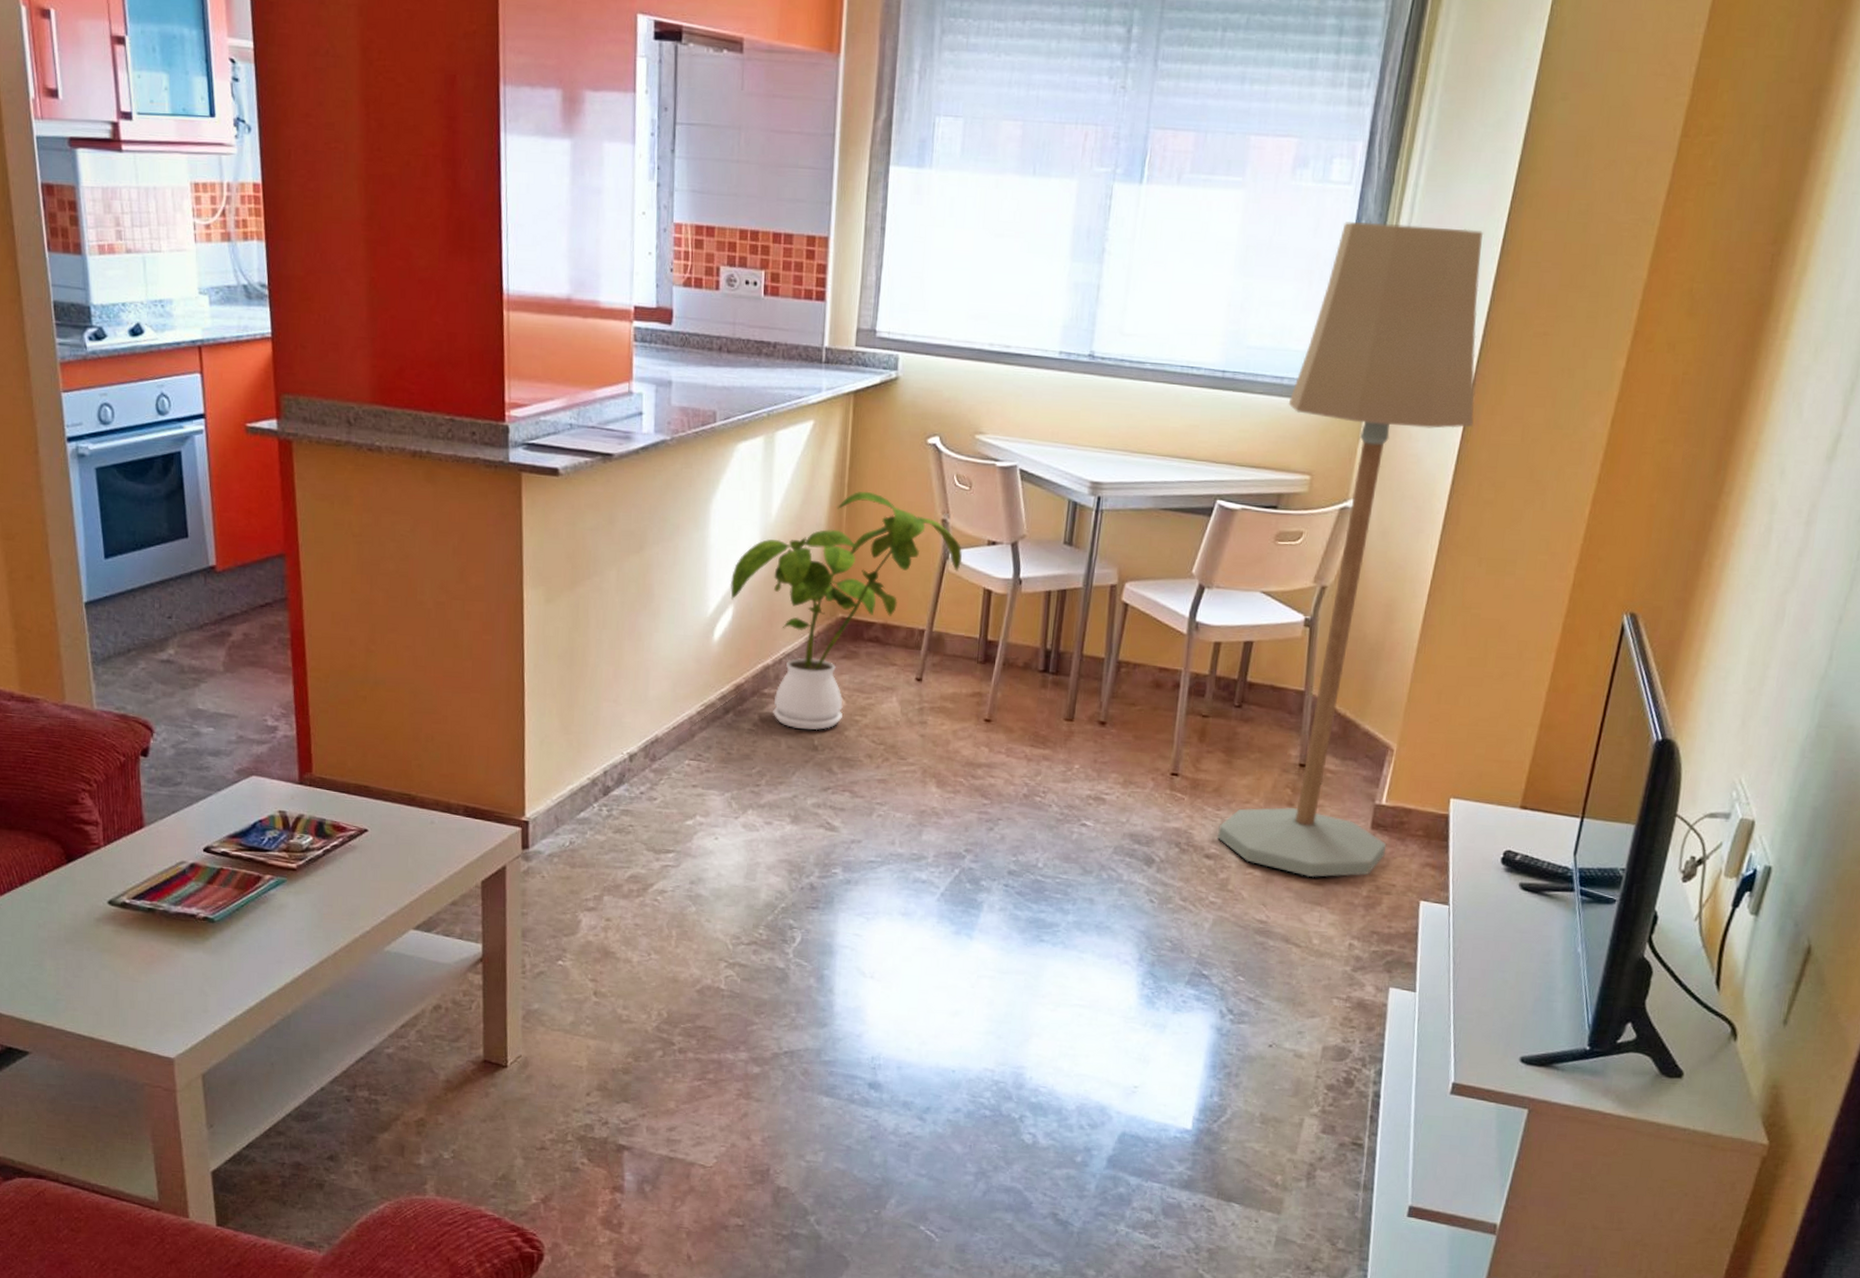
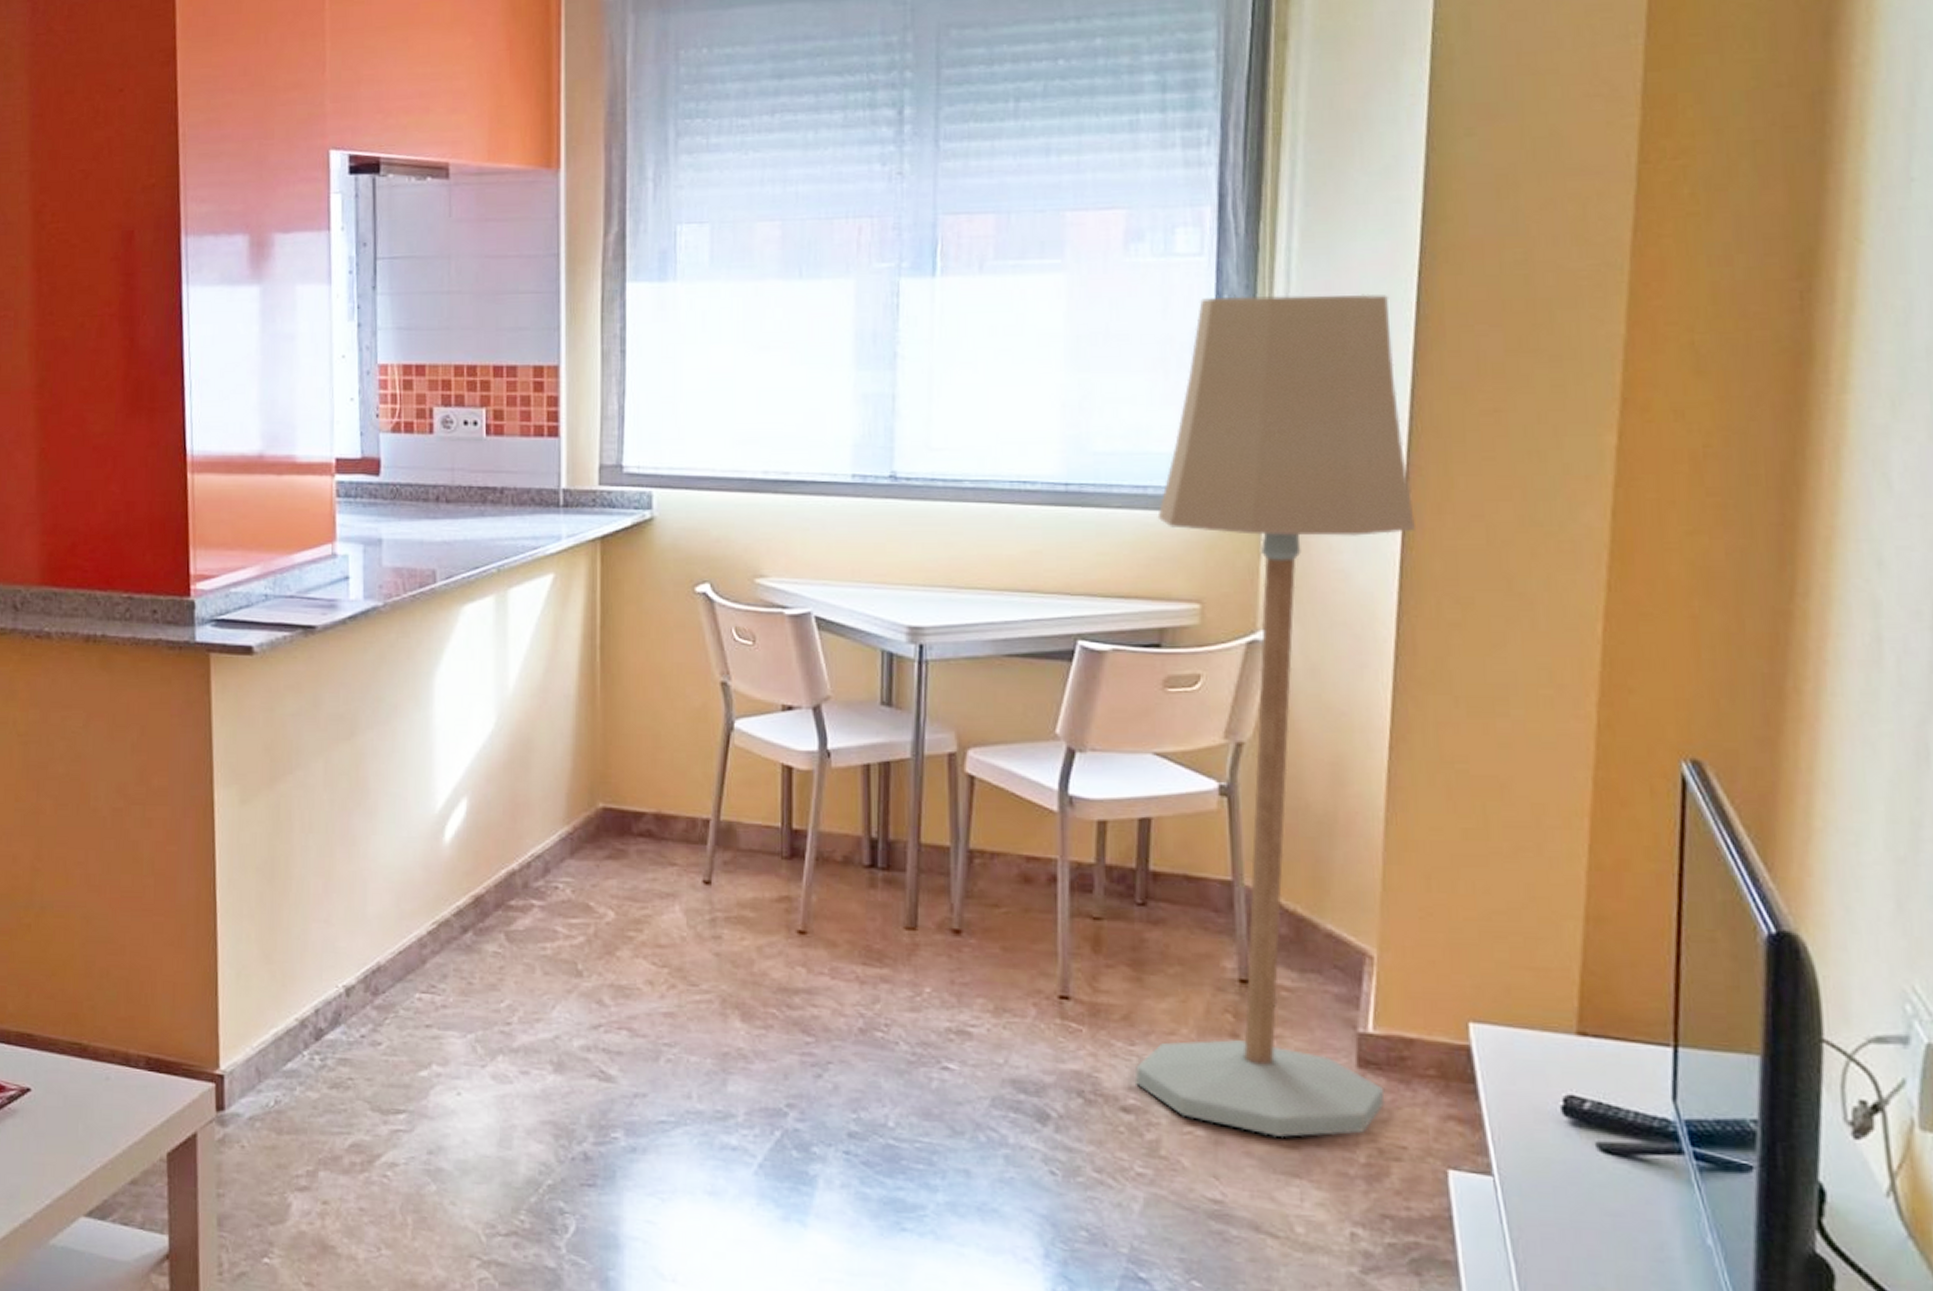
house plant: present [730,491,963,731] -> none [461,653,752,952]

